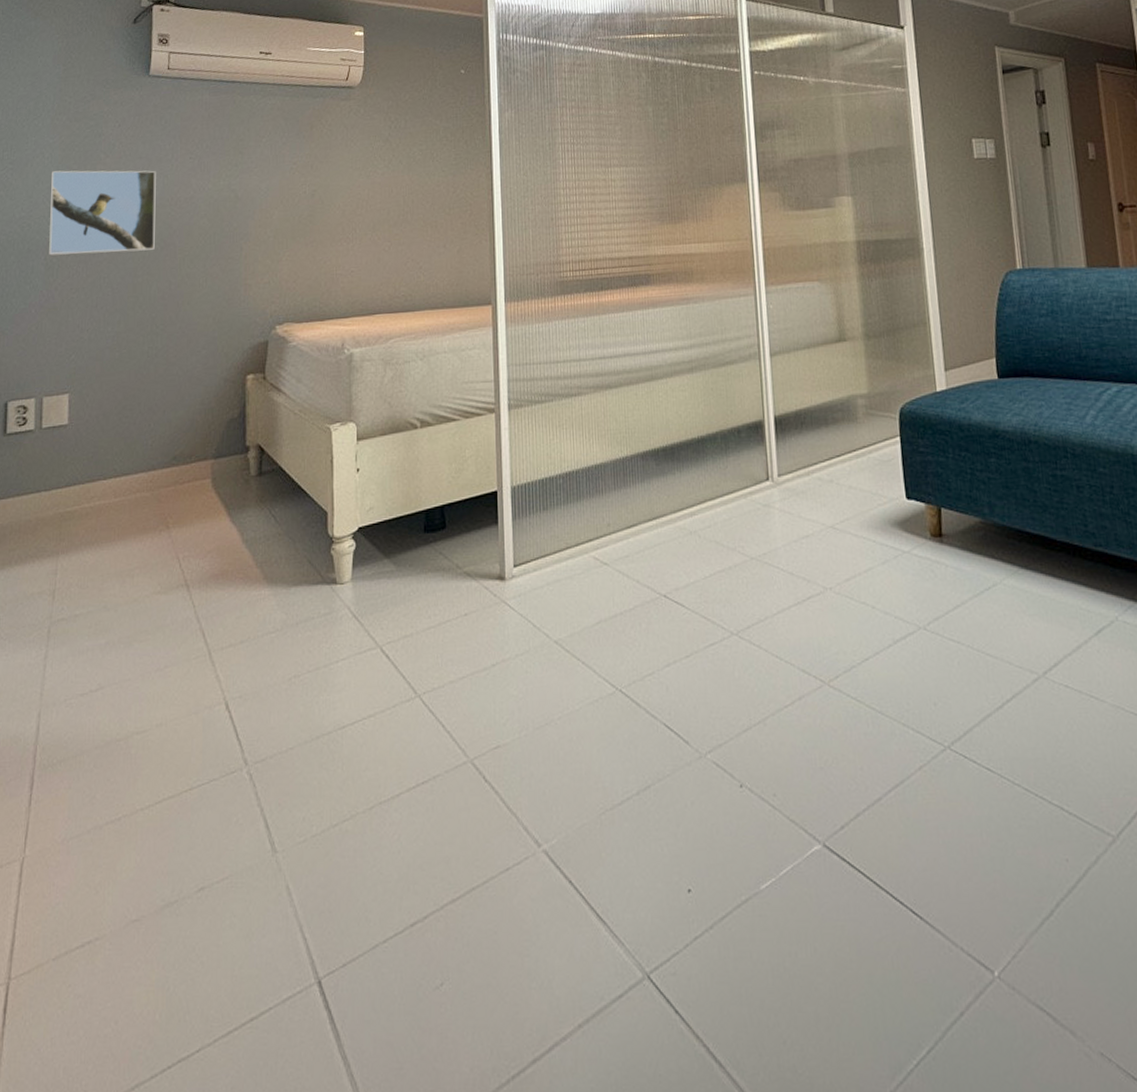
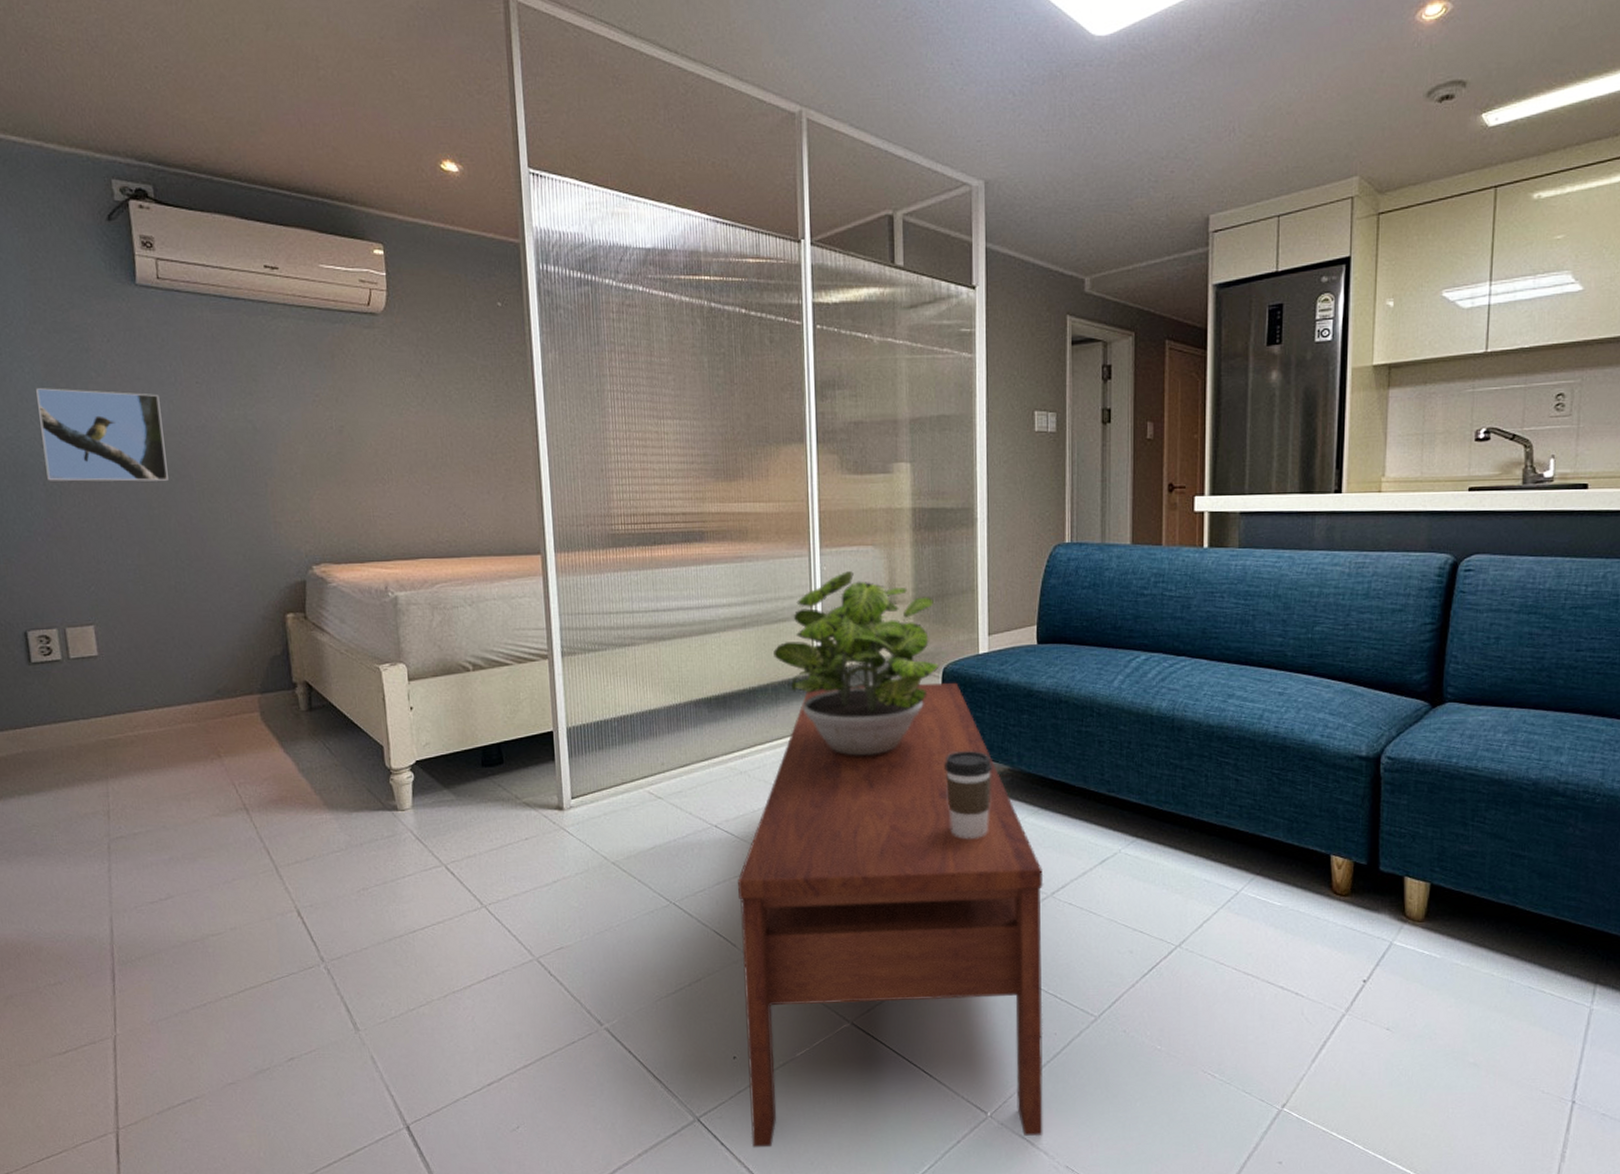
coffee table: none [688,423,1067,1018] -> present [737,682,1044,1148]
potted plant: none [722,308,896,511] -> present [773,571,939,756]
coffee cup: none [909,501,964,606] -> present [945,751,992,838]

